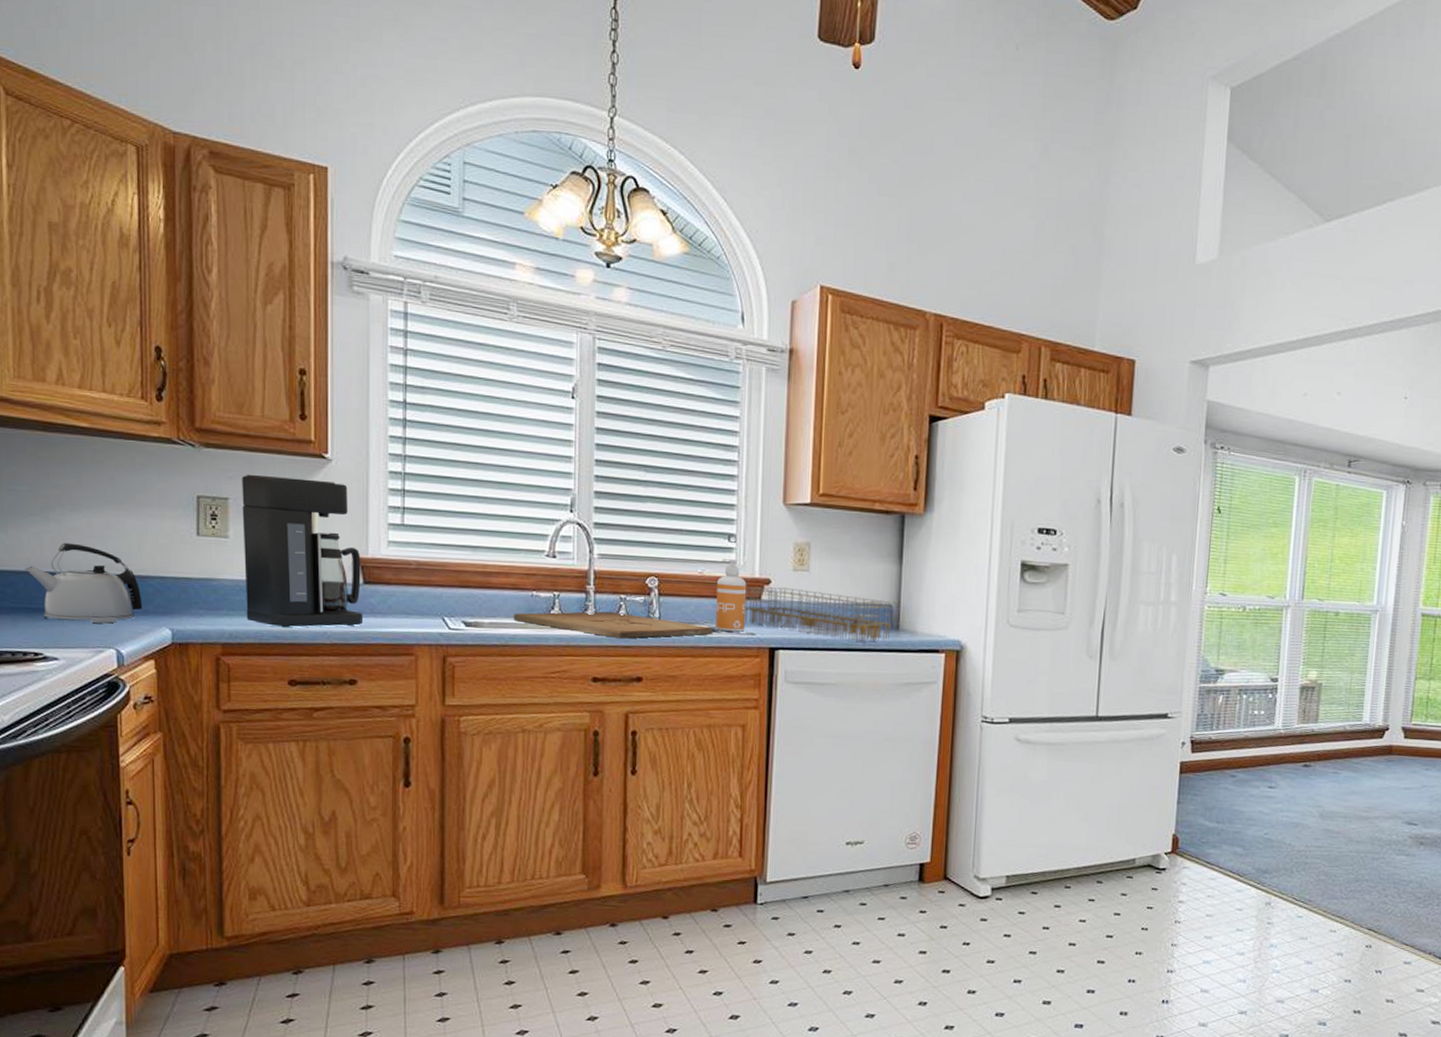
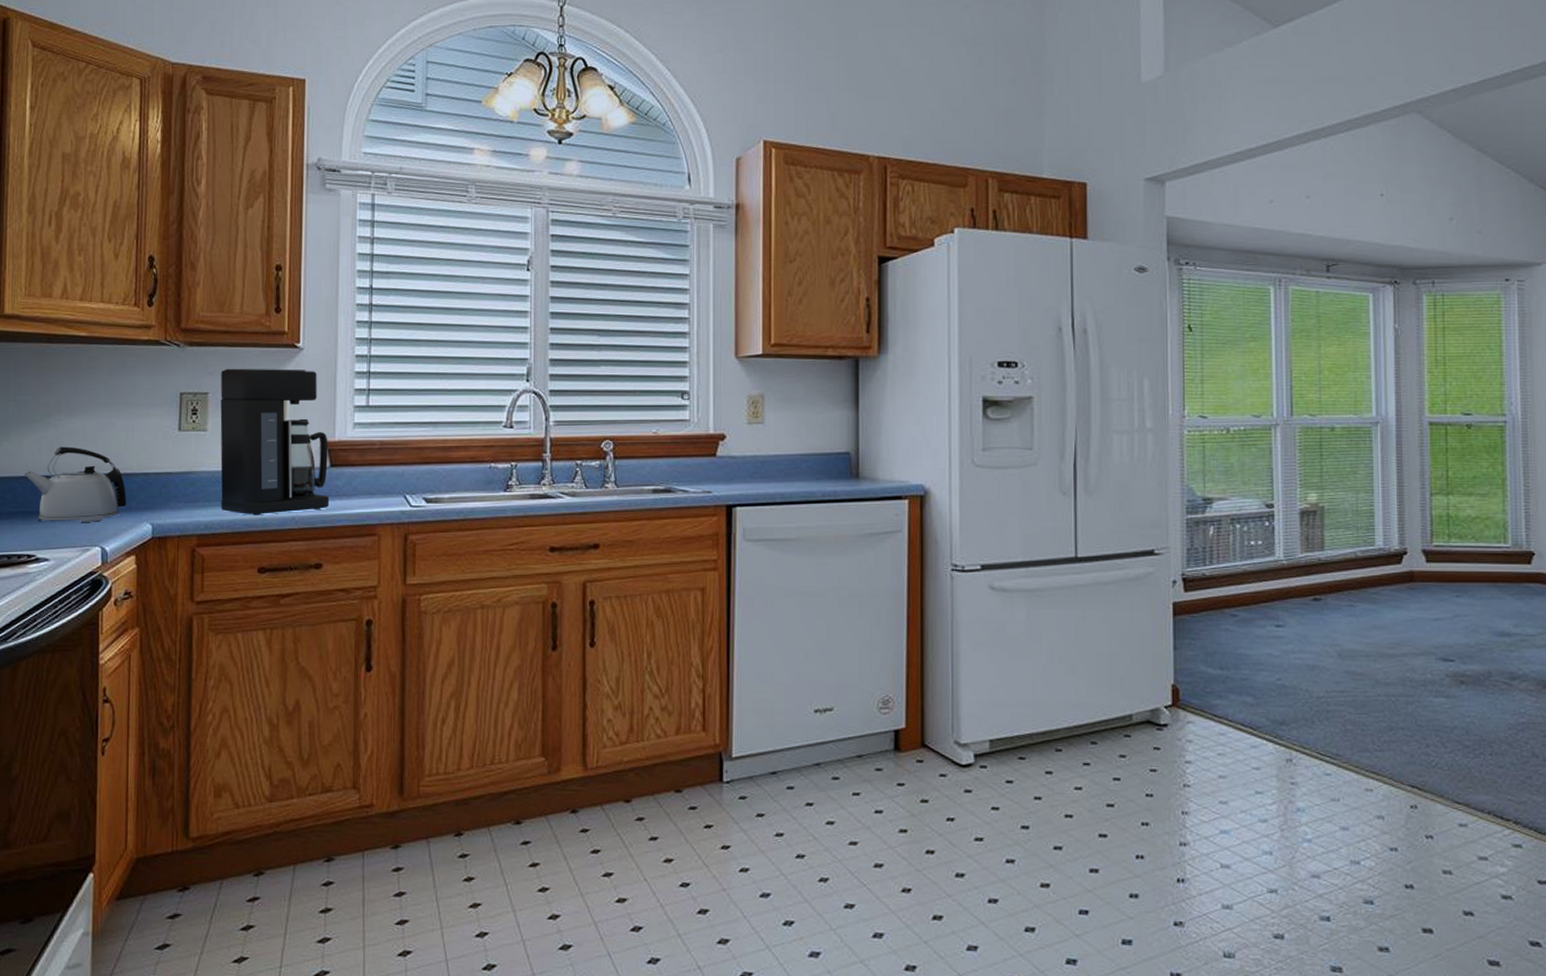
cutting board: present [514,611,713,639] -> none [473,478,669,505]
soap dispenser: present [716,559,747,632] -> none [672,417,702,491]
dish rack: present [744,586,891,642] -> none [700,442,851,493]

